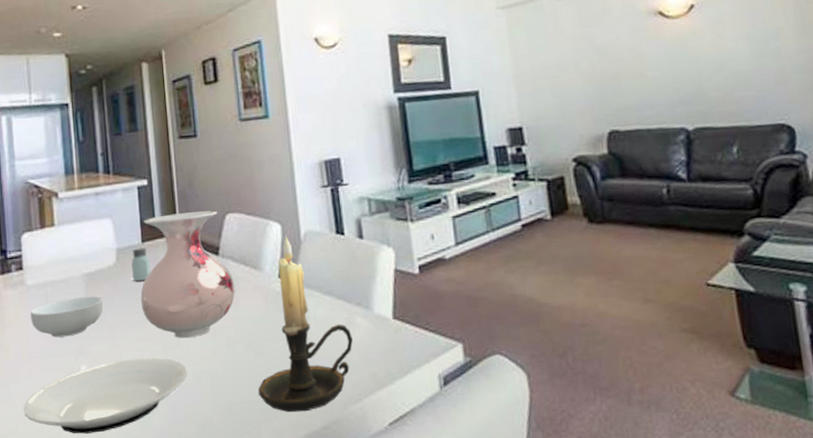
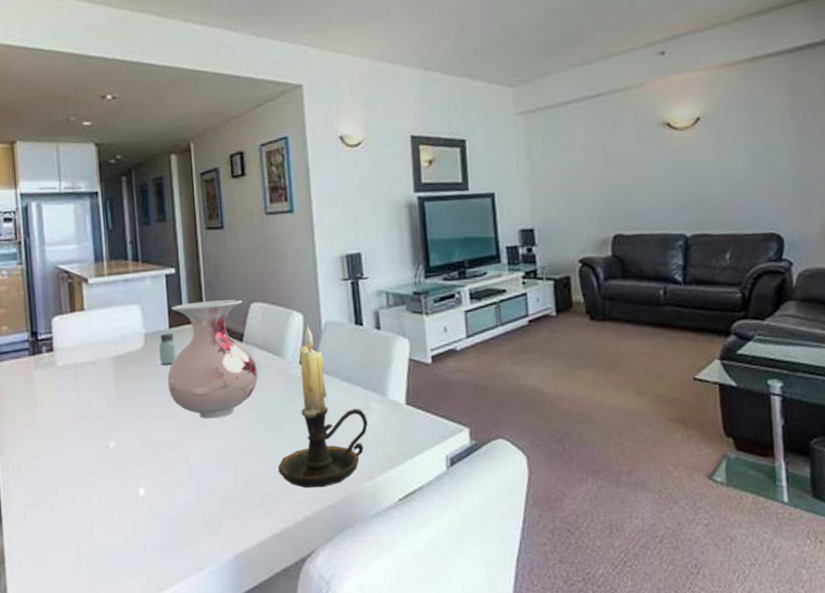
plate: present [24,357,187,434] -> none [55,436,211,505]
cereal bowl: present [30,296,104,338] -> none [60,377,132,416]

